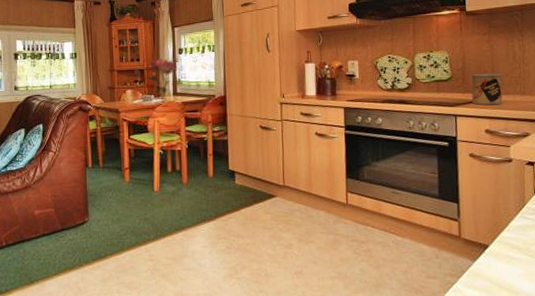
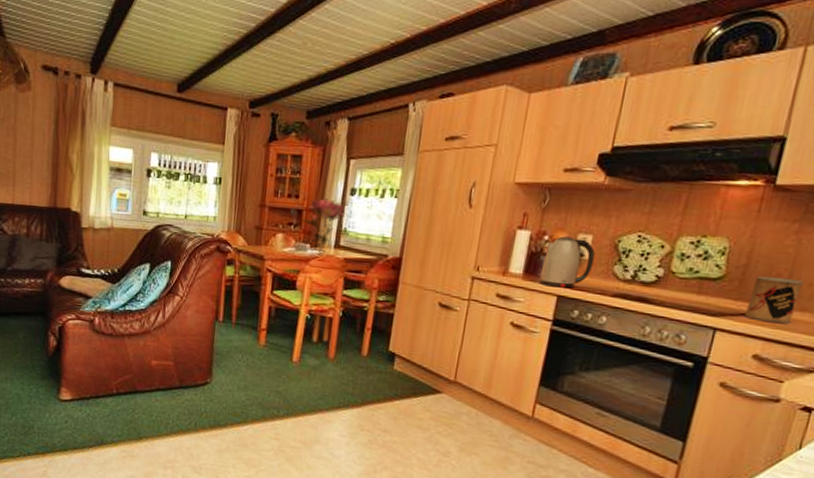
kettle: none [328,63,364,102] -> present [538,236,596,289]

